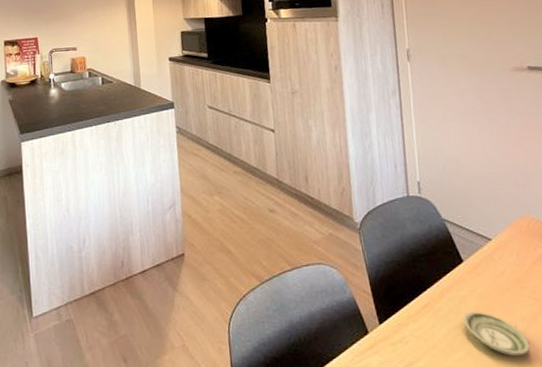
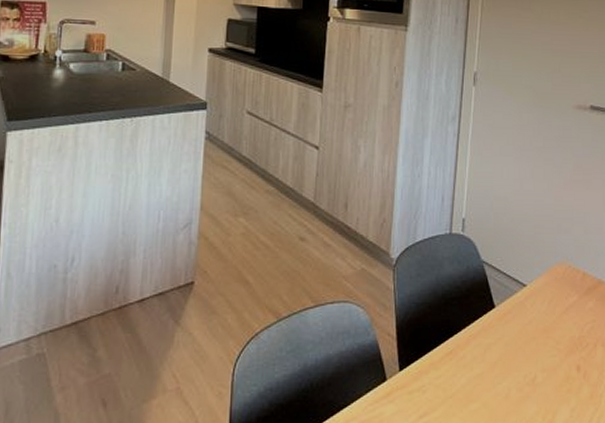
saucer: present [463,312,531,356] -> none [485,361,546,408]

